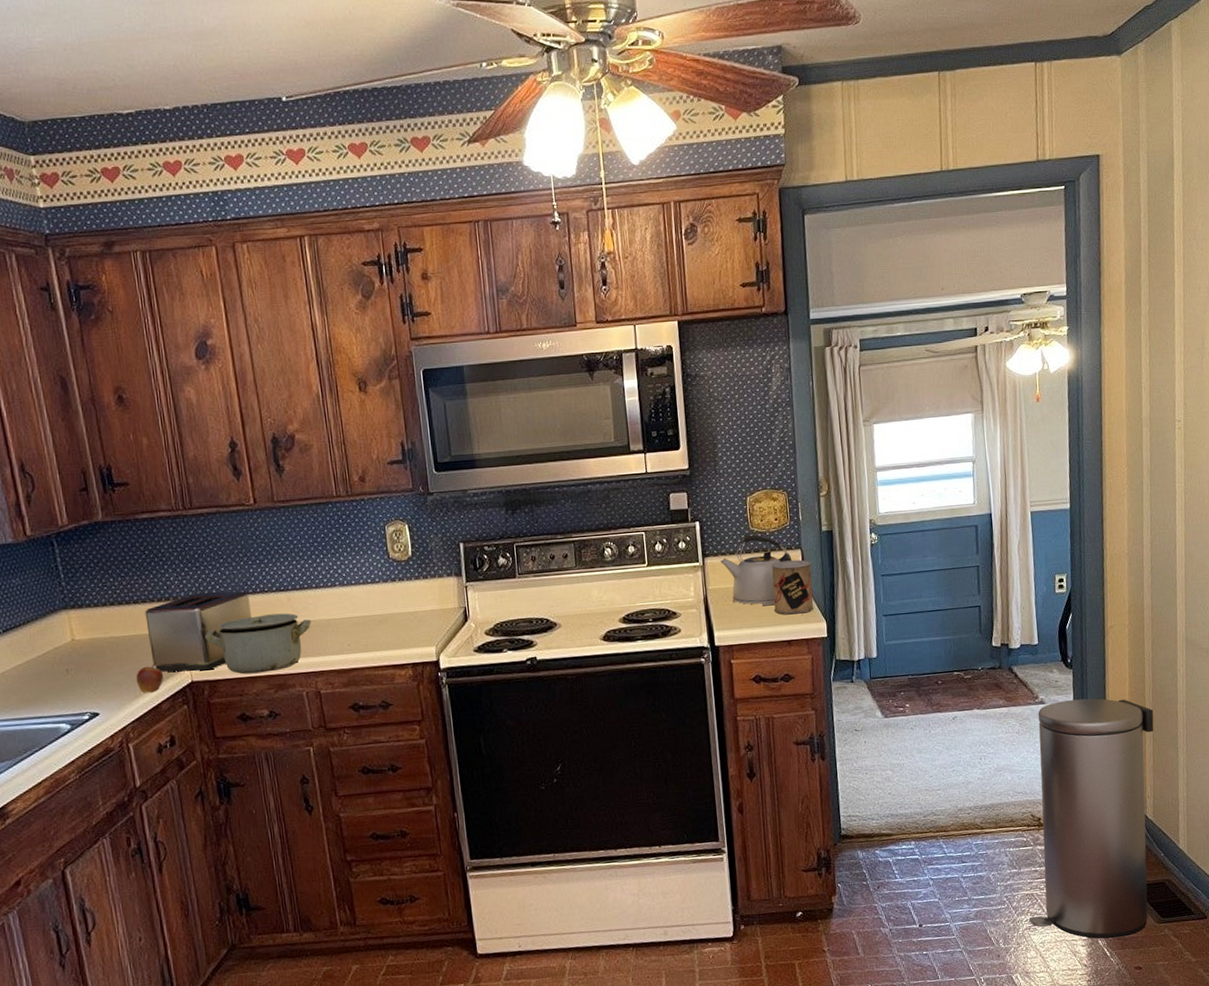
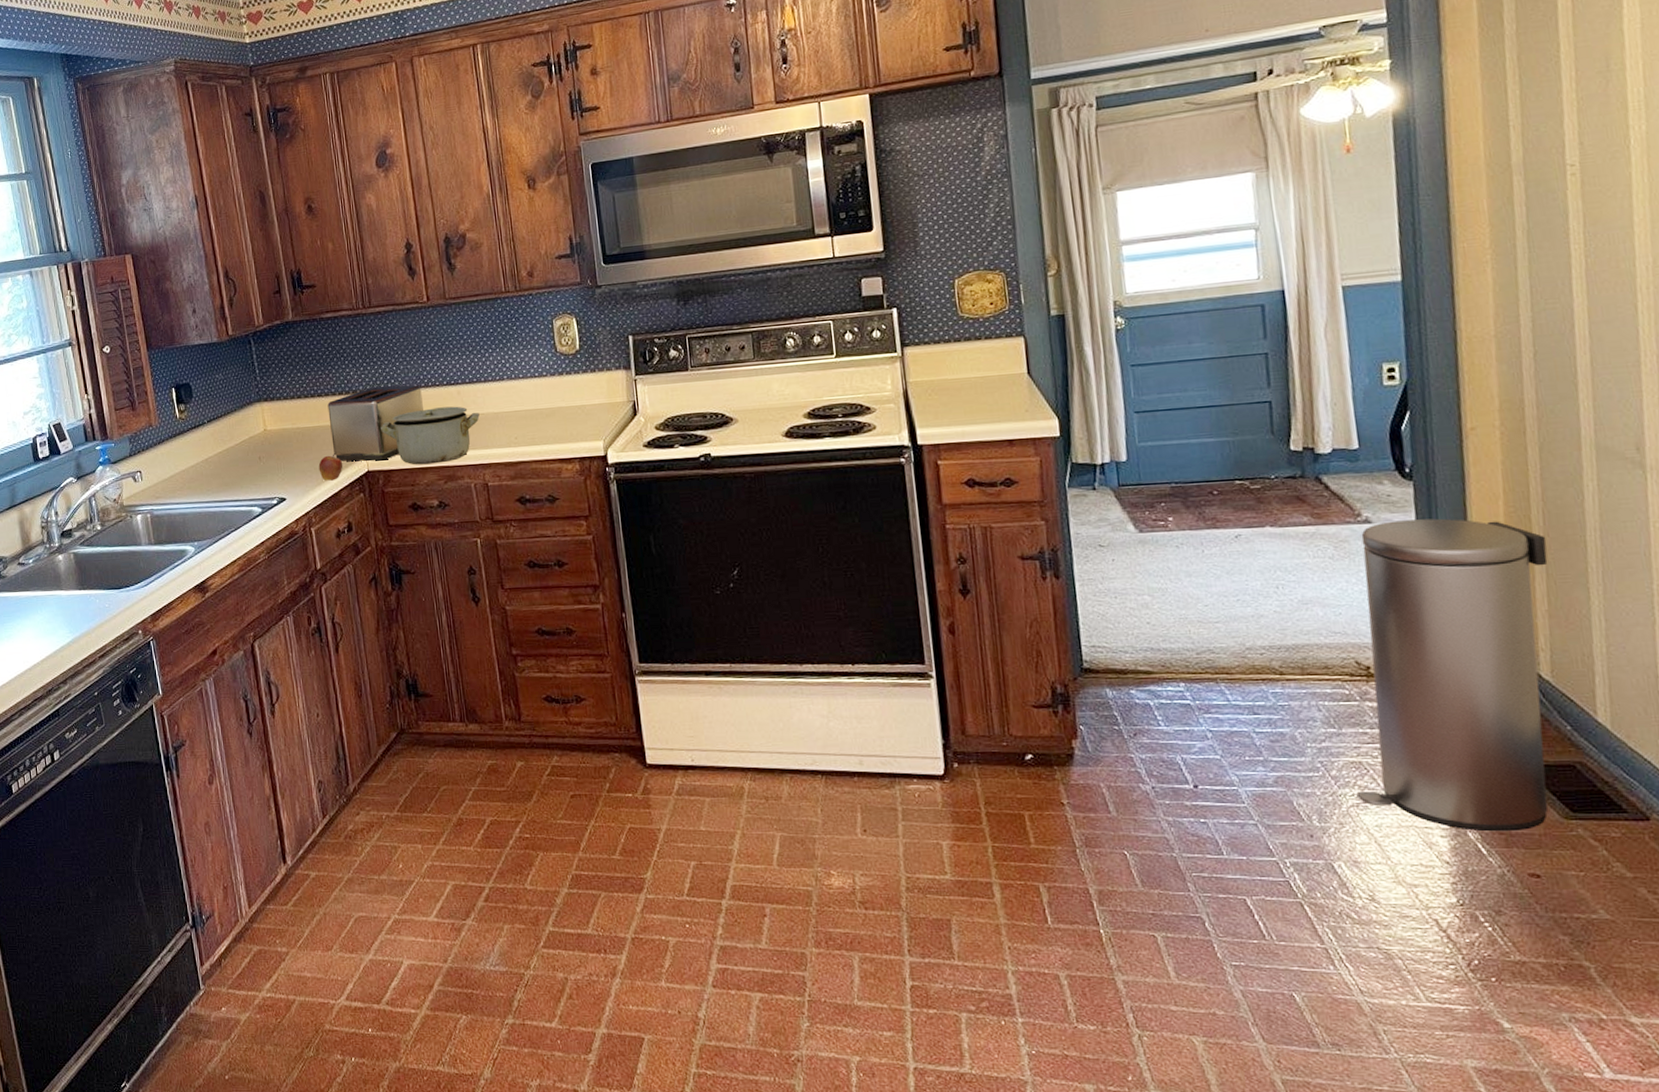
kettle: present [720,534,792,606] -> none [923,321,1013,401]
tin can: present [771,559,814,615] -> none [987,348,1042,411]

